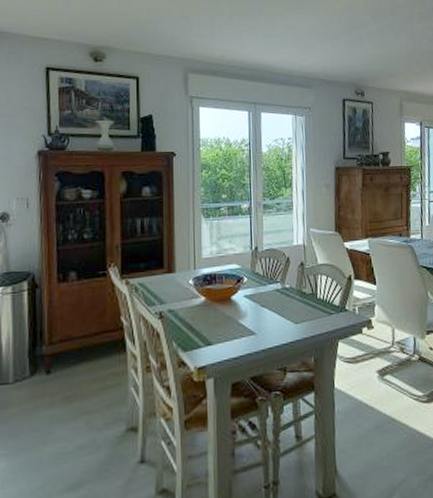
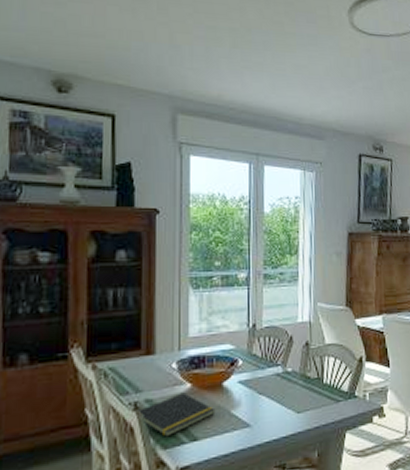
notepad: none [162,304,226,342] -> present [137,392,216,437]

